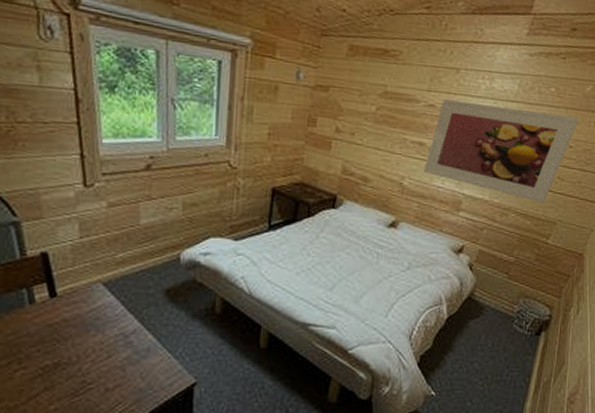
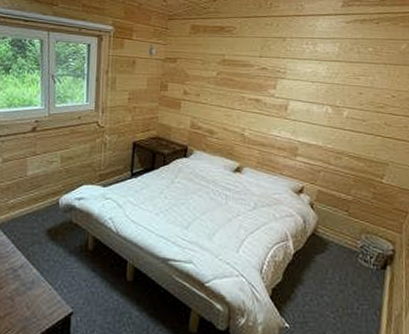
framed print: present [423,99,580,203] -> none [261,63,399,147]

